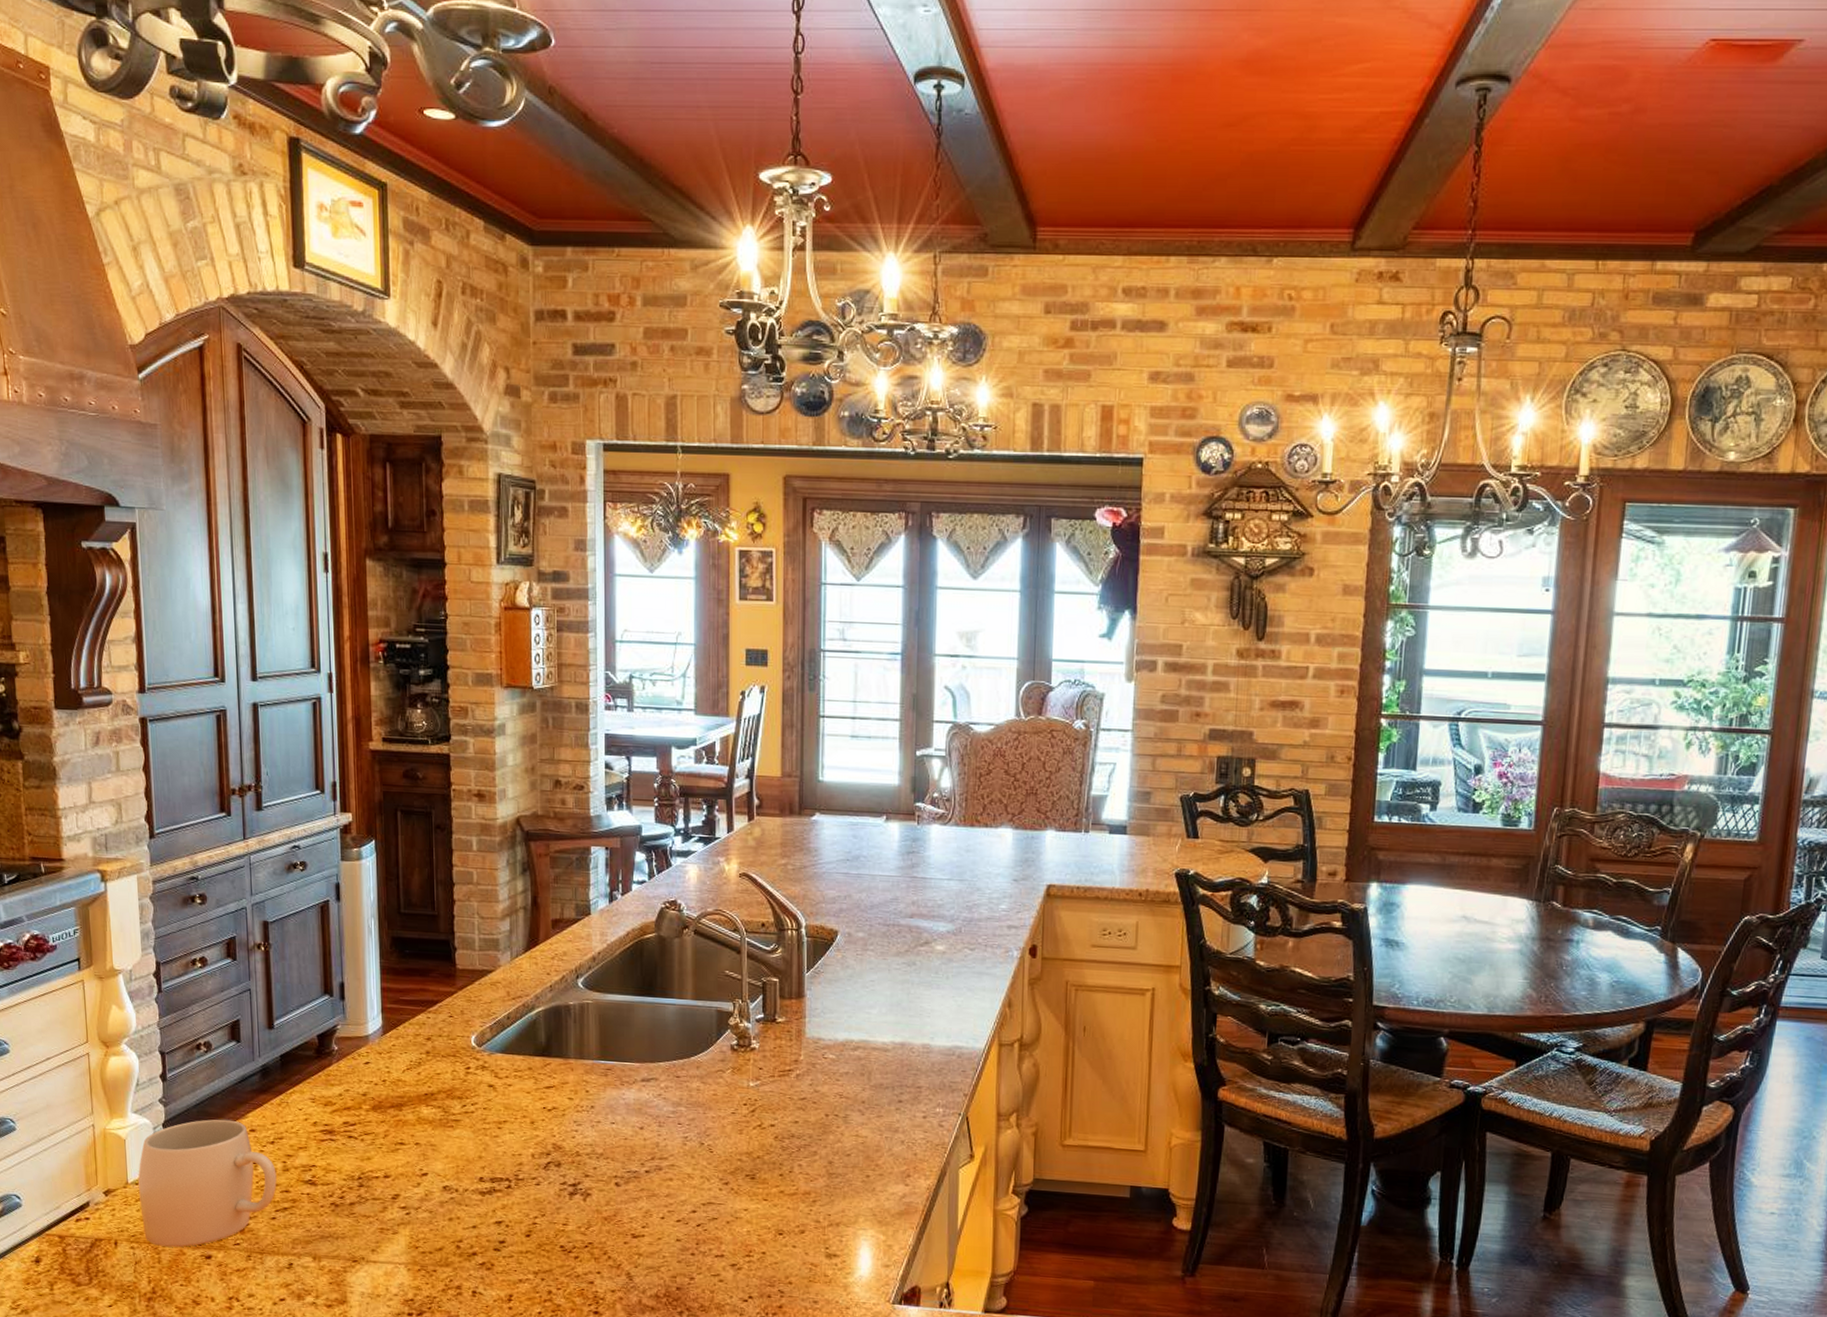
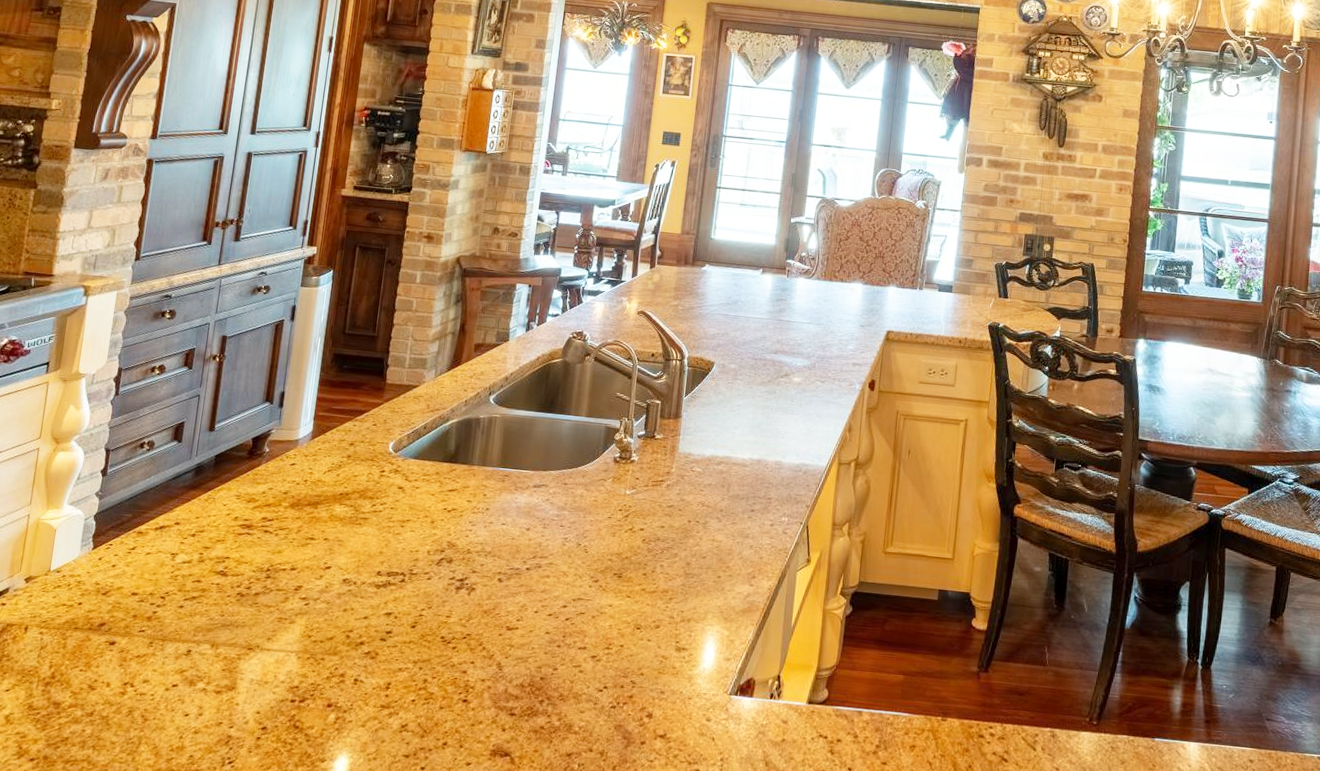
mug: present [138,1119,277,1248] -> none [55,512,192,634]

